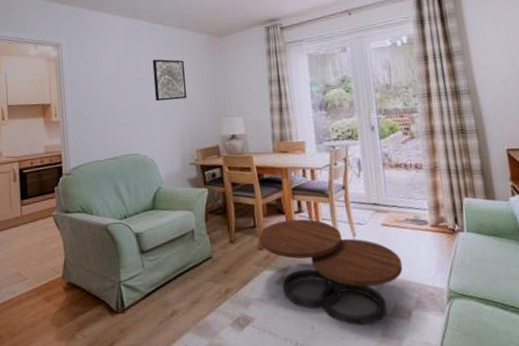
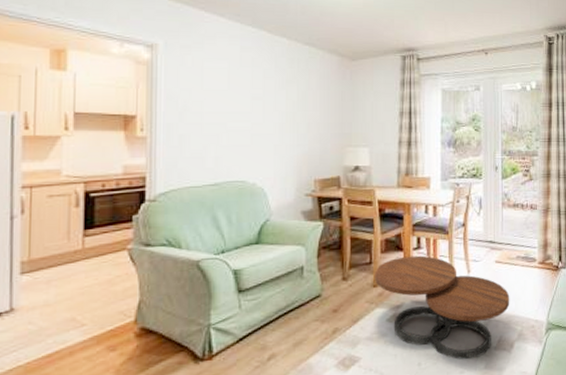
wall art: present [152,59,187,102] -> none [271,76,310,124]

